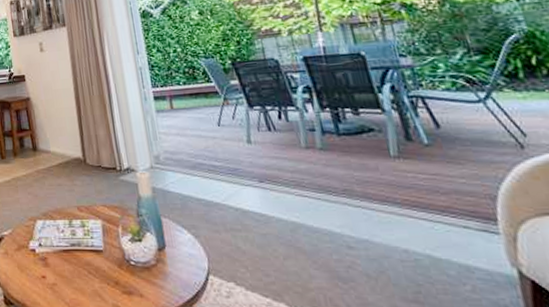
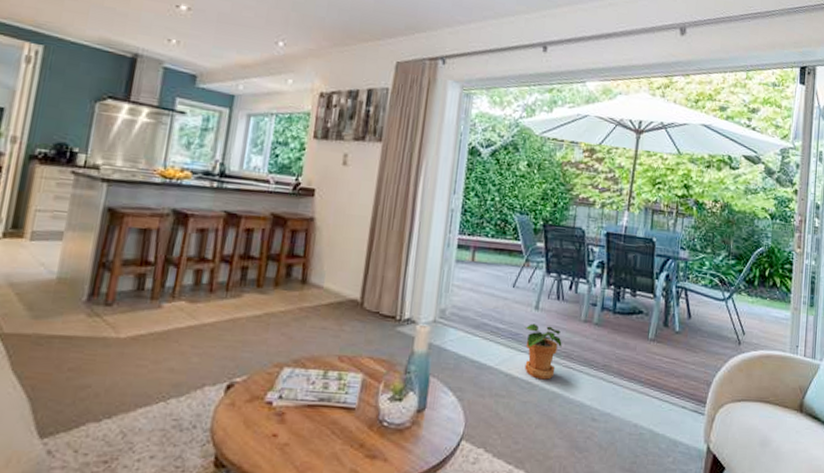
potted plant: none [242,157,289,211] -> present [524,323,562,380]

